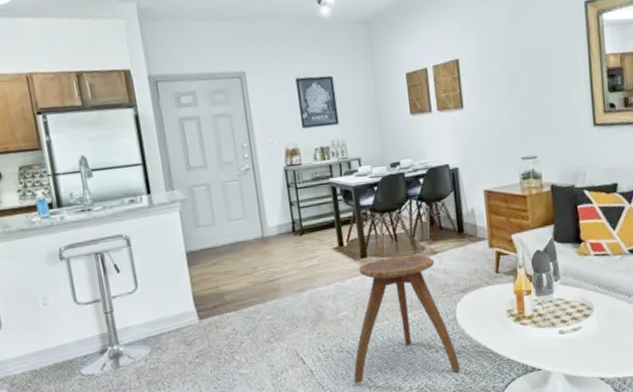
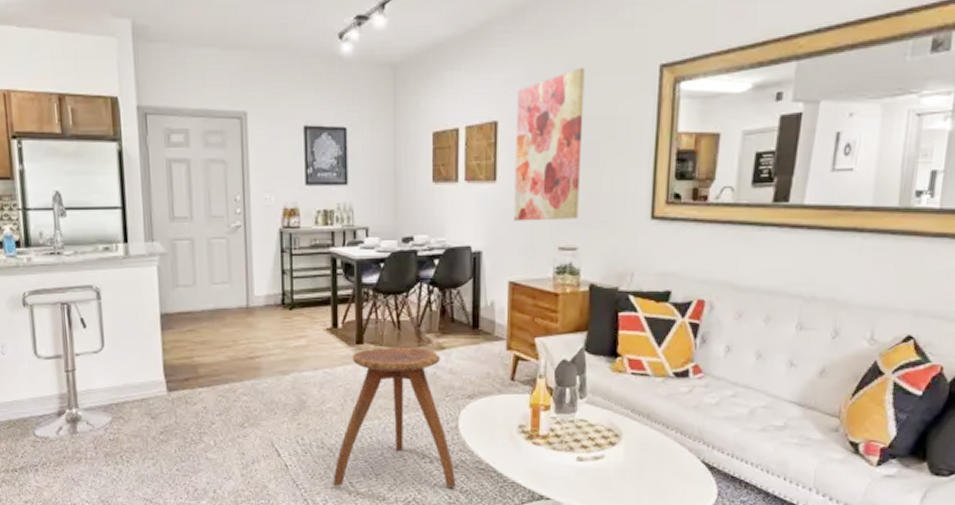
wall art: none [472,9,535,140] -> present [514,67,585,221]

